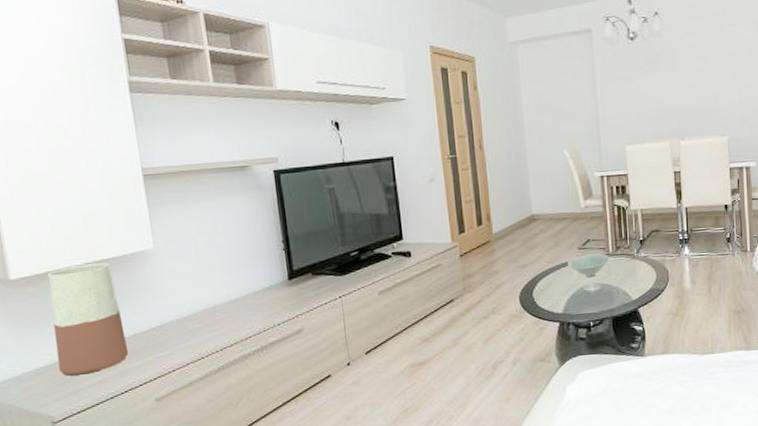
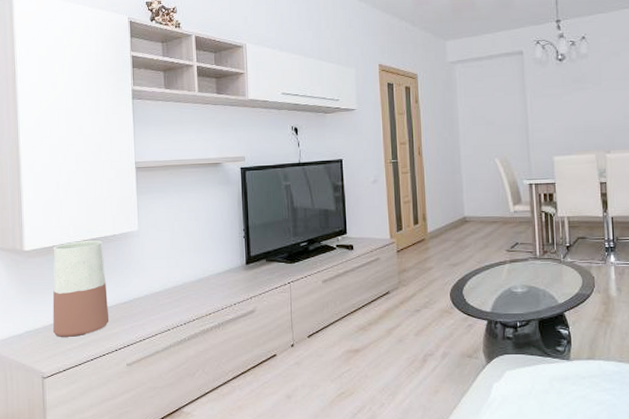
bowl: present [567,253,610,278] -> none [495,256,537,279]

